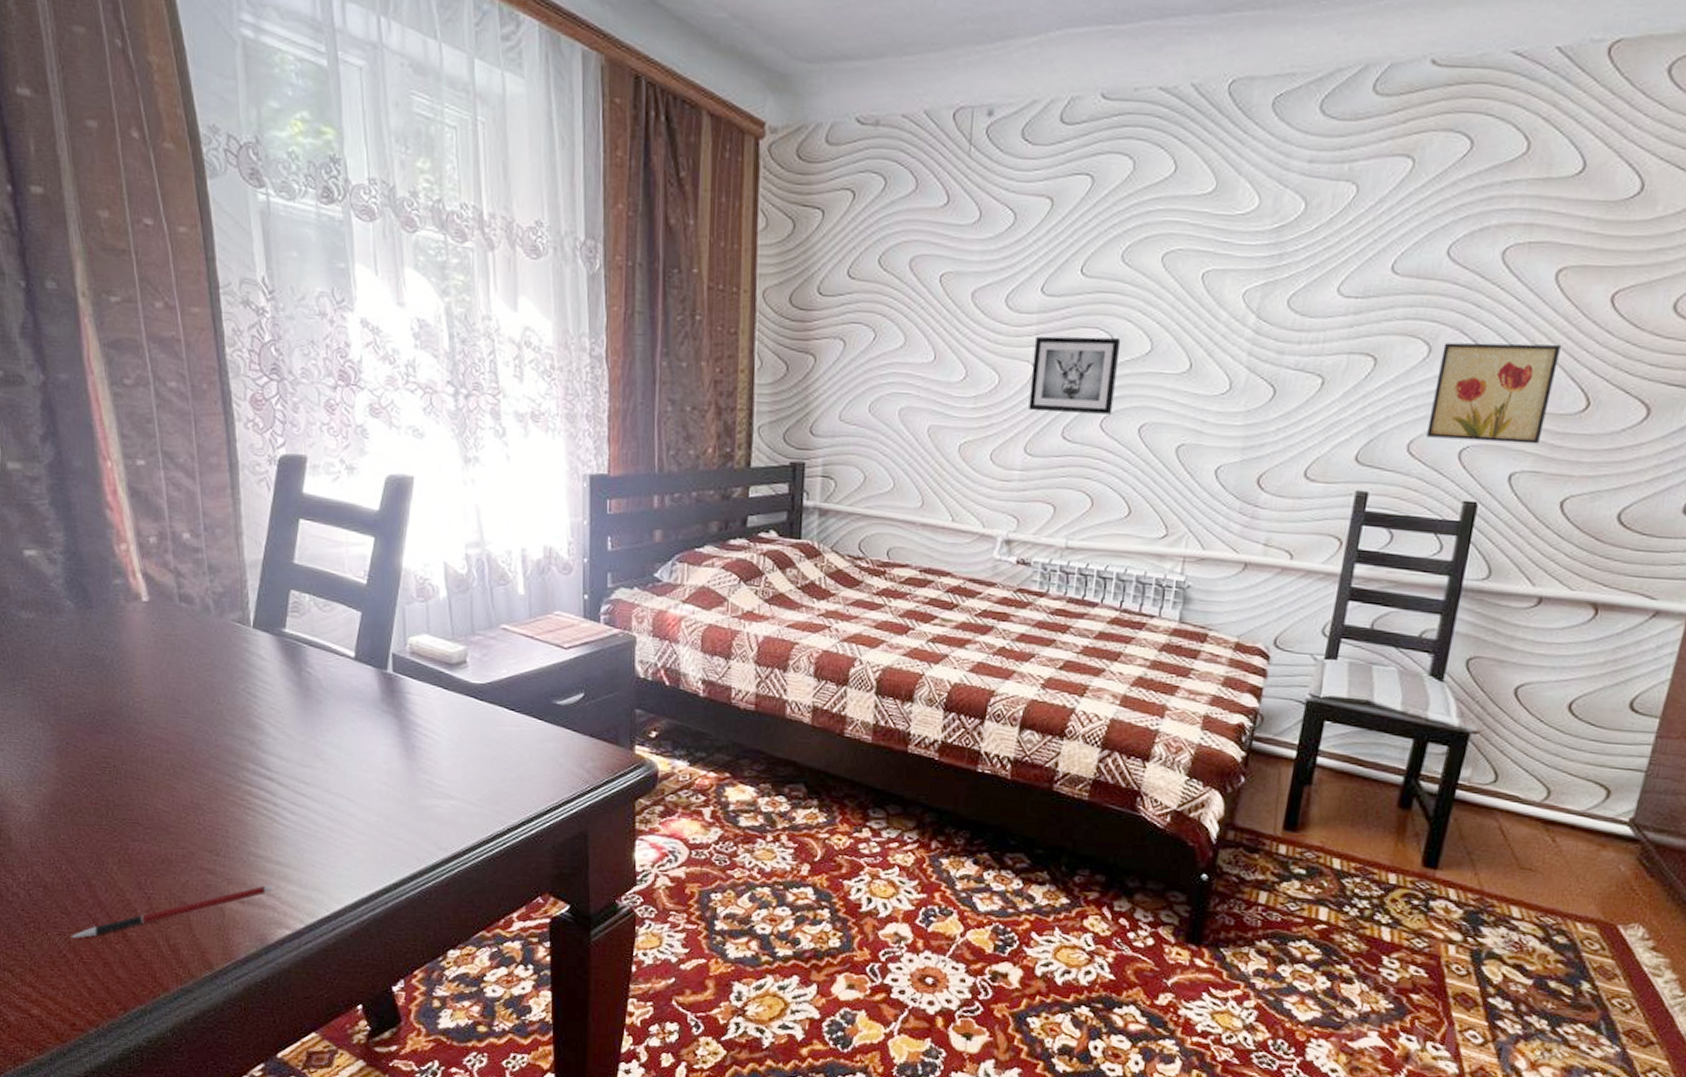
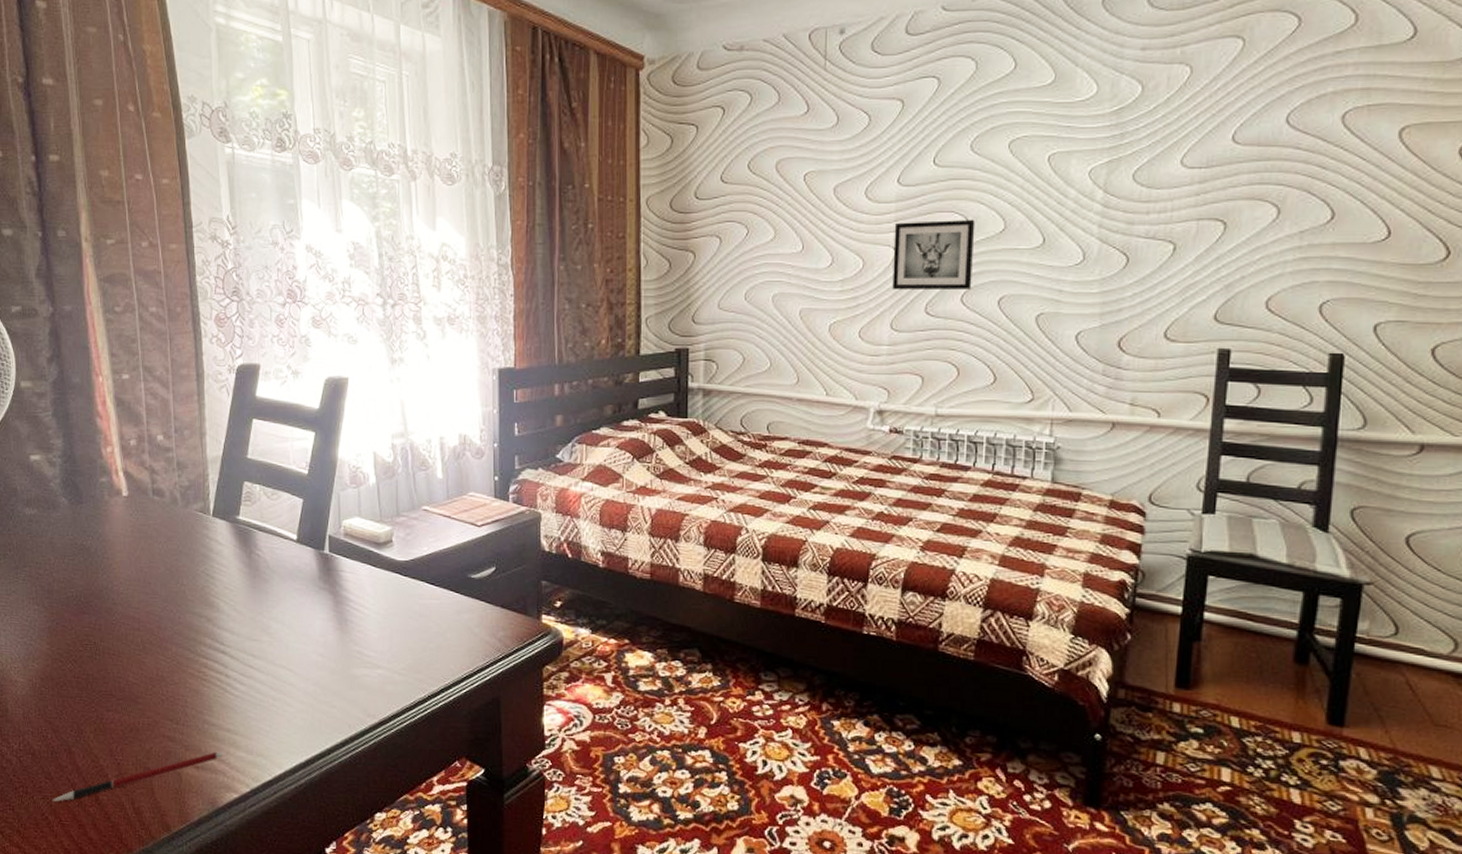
wall art: present [1426,342,1561,444] -> none [1284,198,1412,295]

